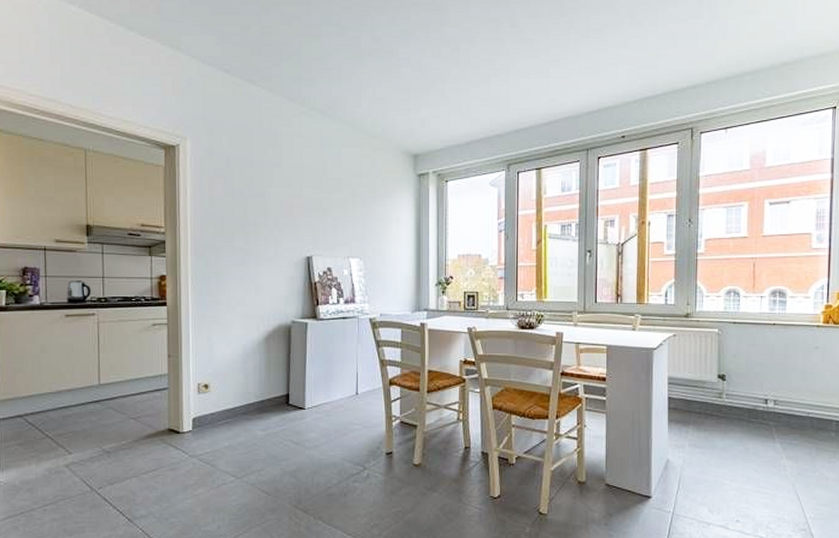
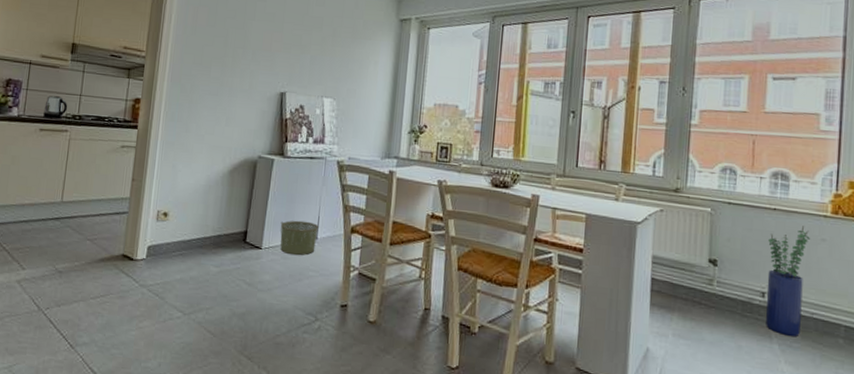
basket: none [320,379,359,411] -> present [280,220,320,255]
vase: none [768,337,805,436] -> present [765,226,810,337]

